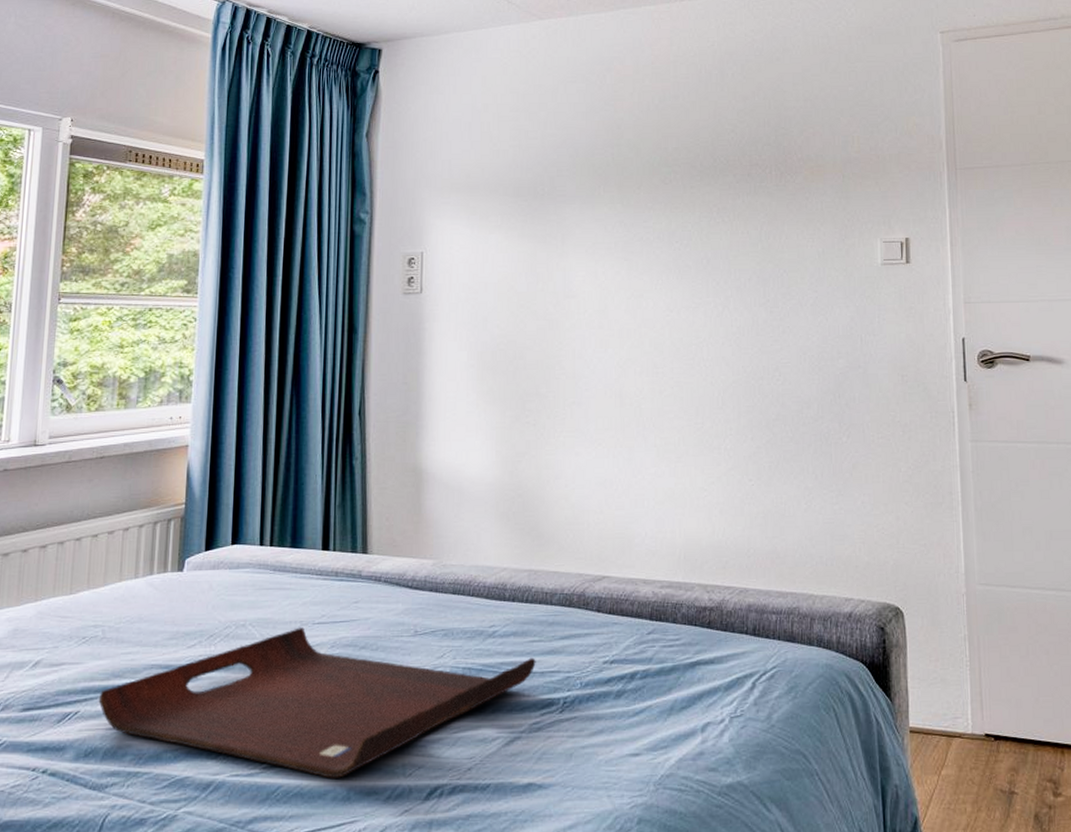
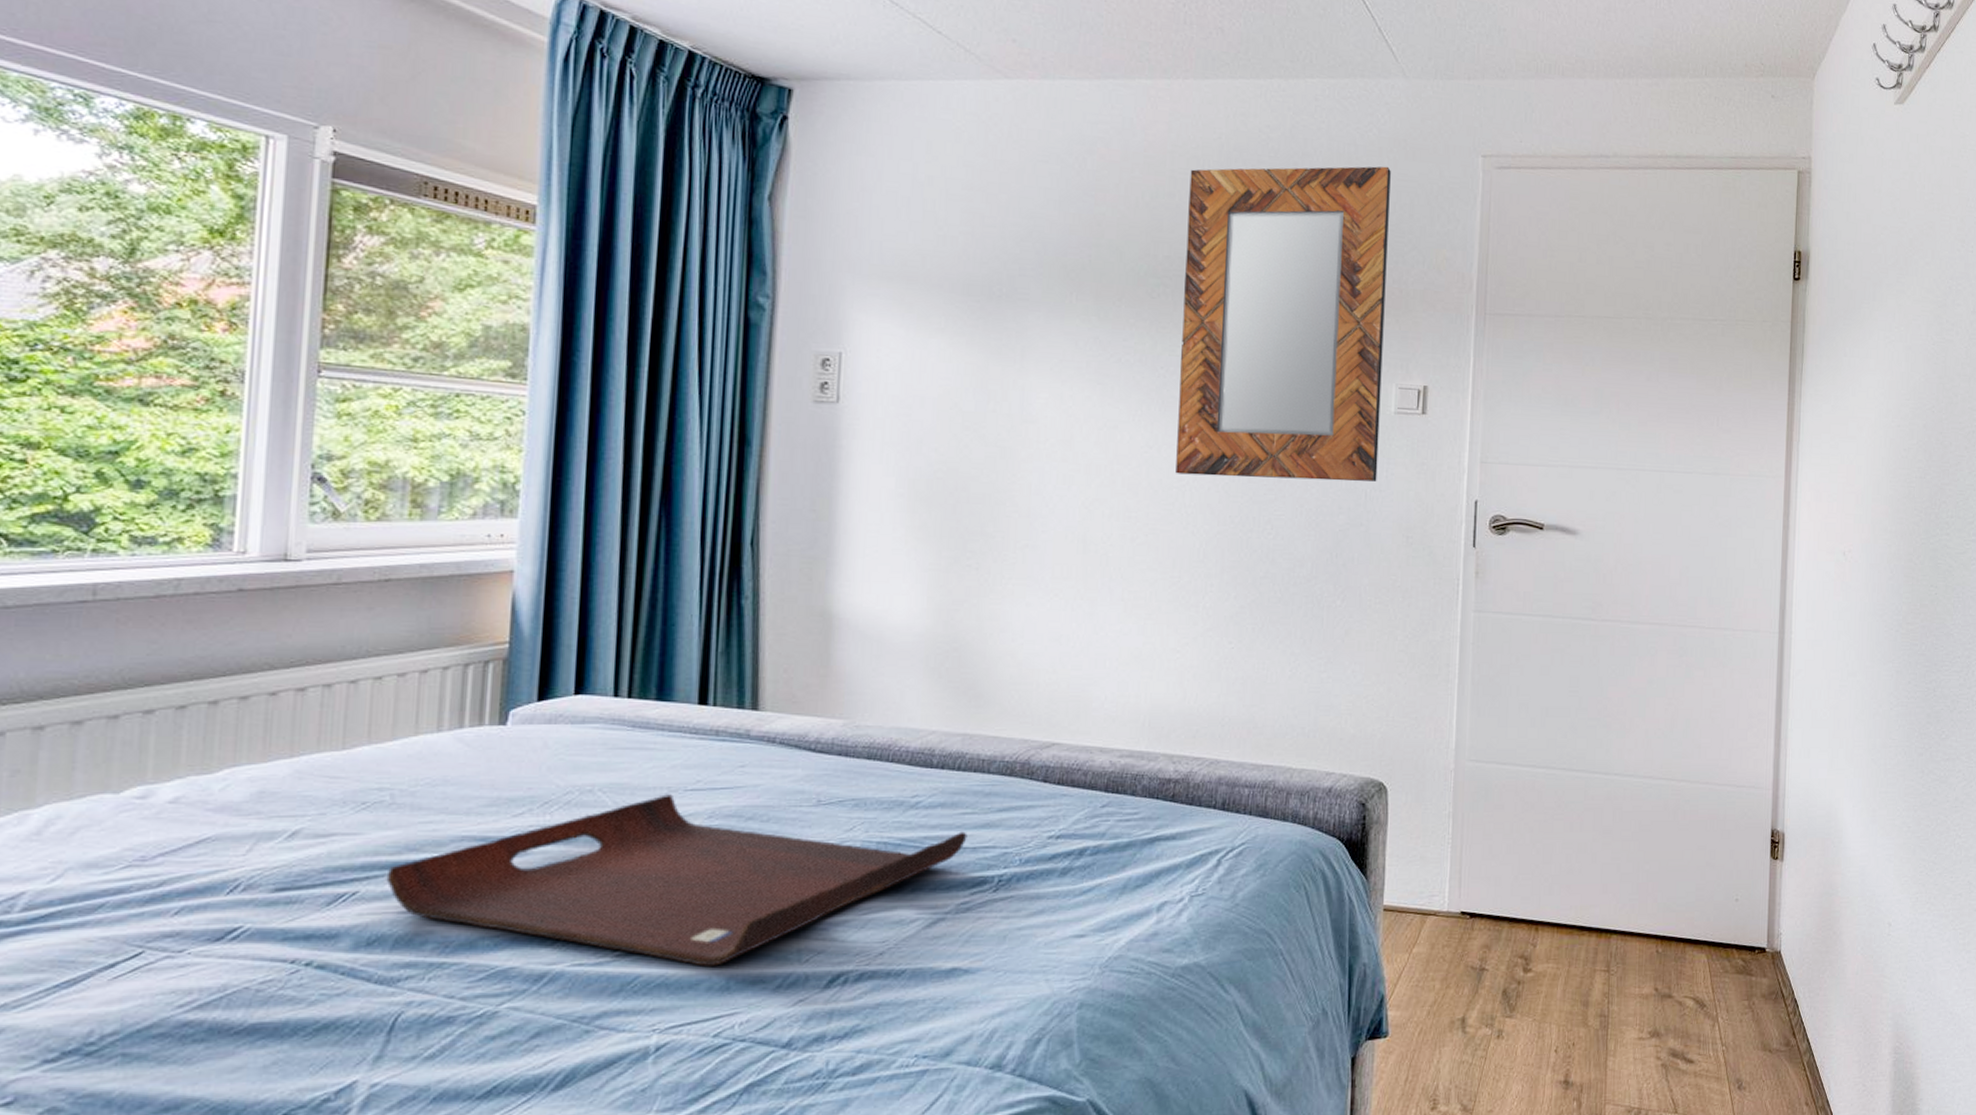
home mirror: none [690,51,870,333] -> present [1176,166,1391,482]

